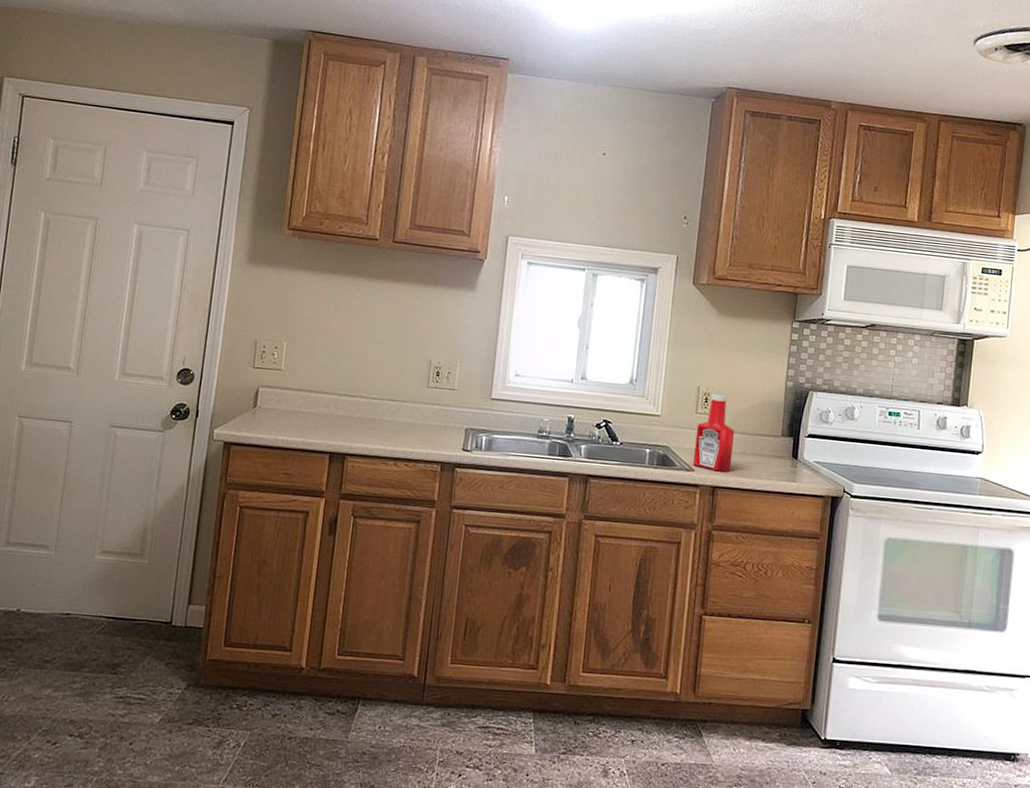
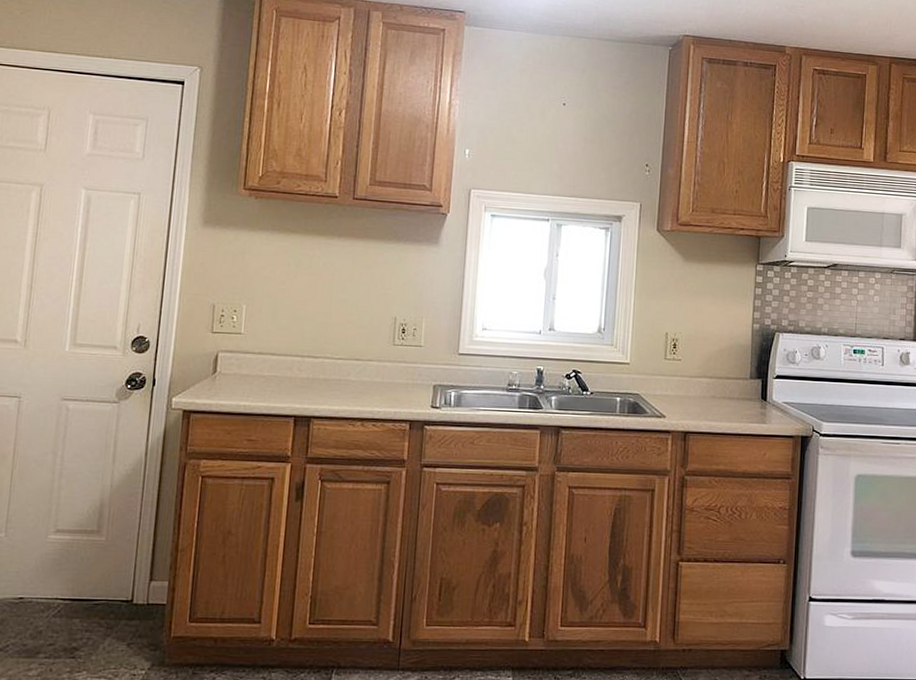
ketchup bottle: present [693,394,735,472] -> none [664,340,705,417]

